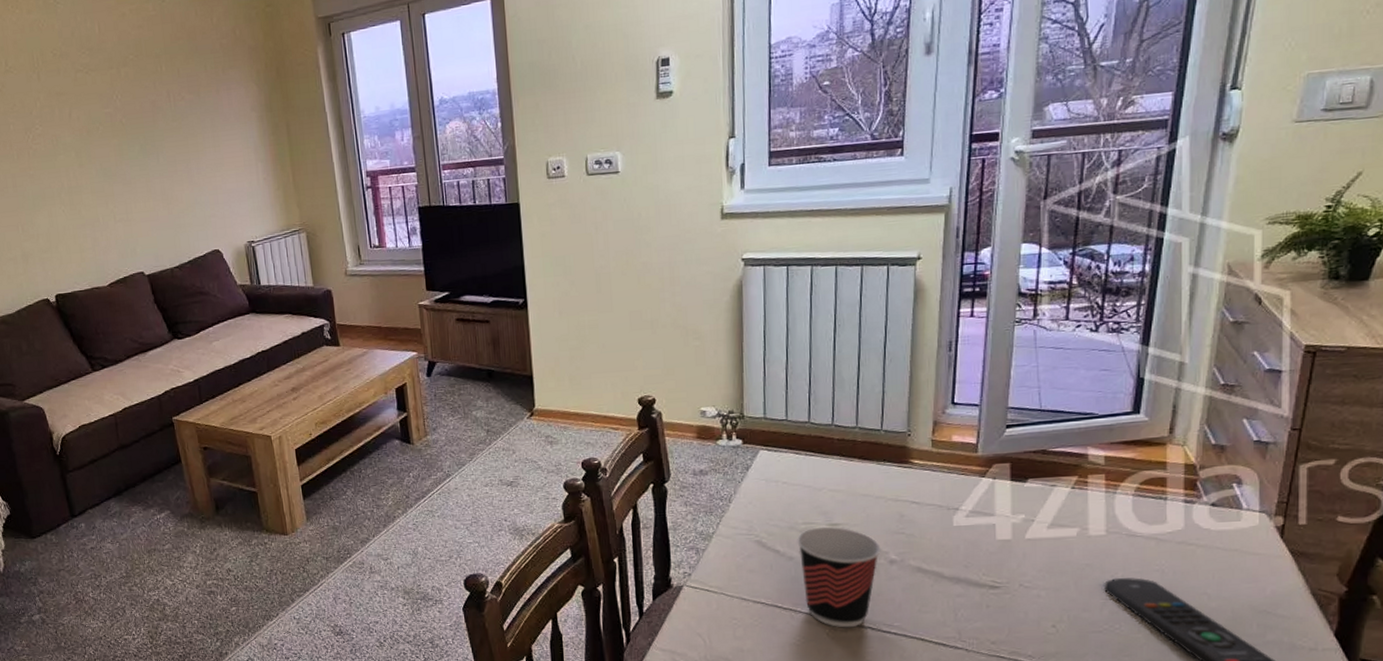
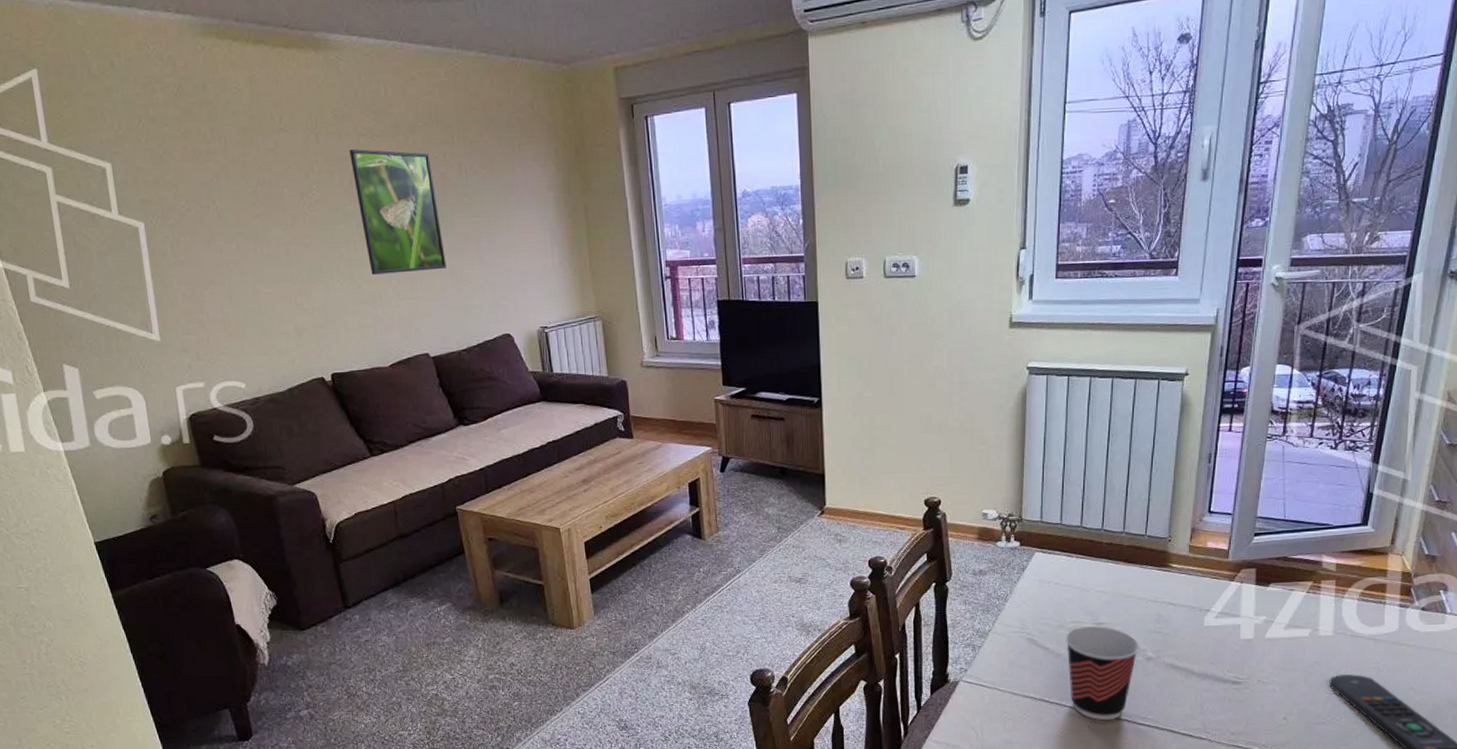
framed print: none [68,83,158,200] -> present [349,149,446,275]

